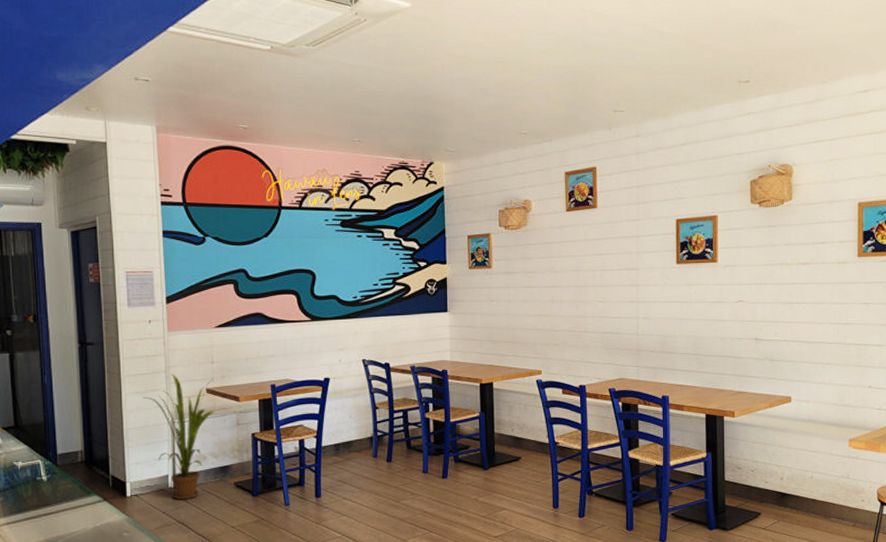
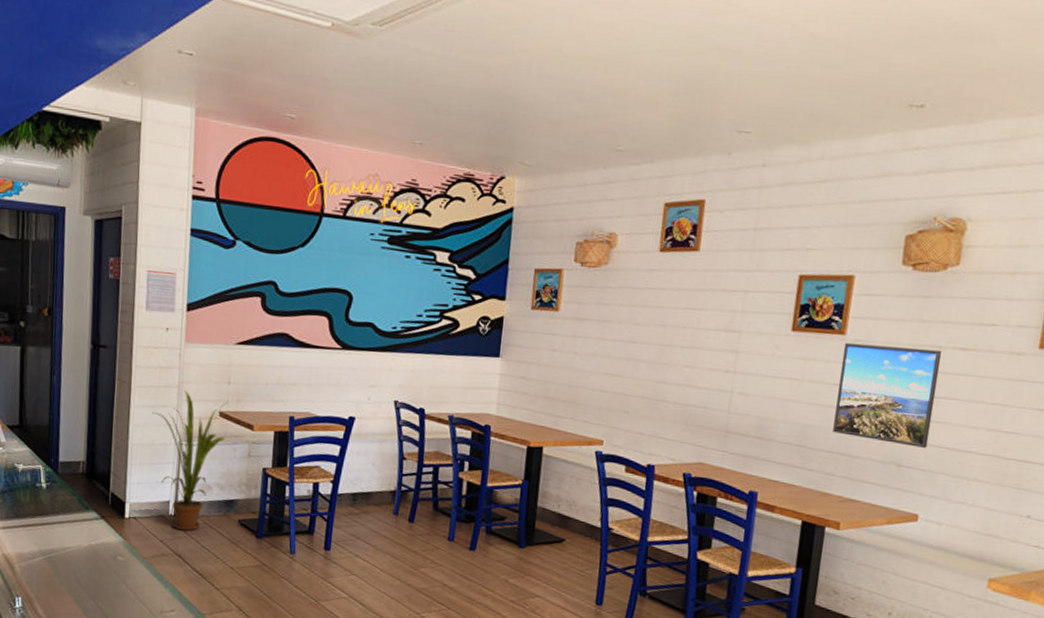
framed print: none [717,266,790,344] -> present [833,342,942,448]

